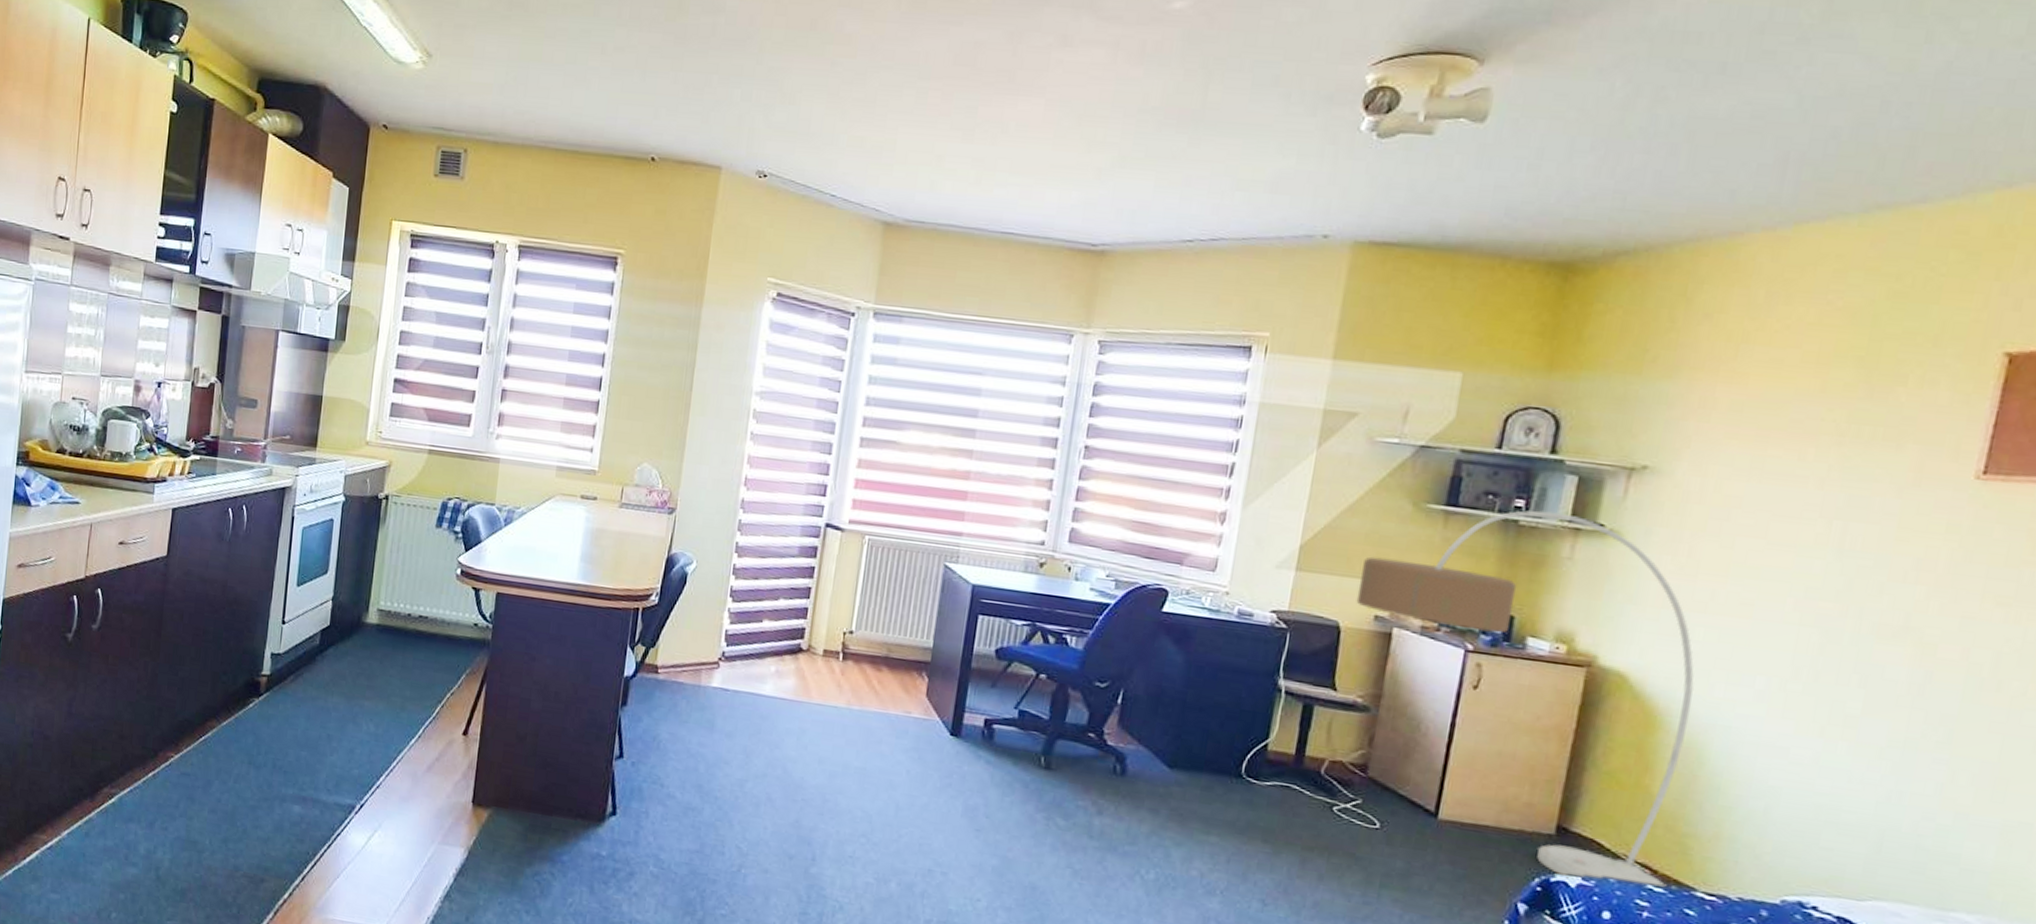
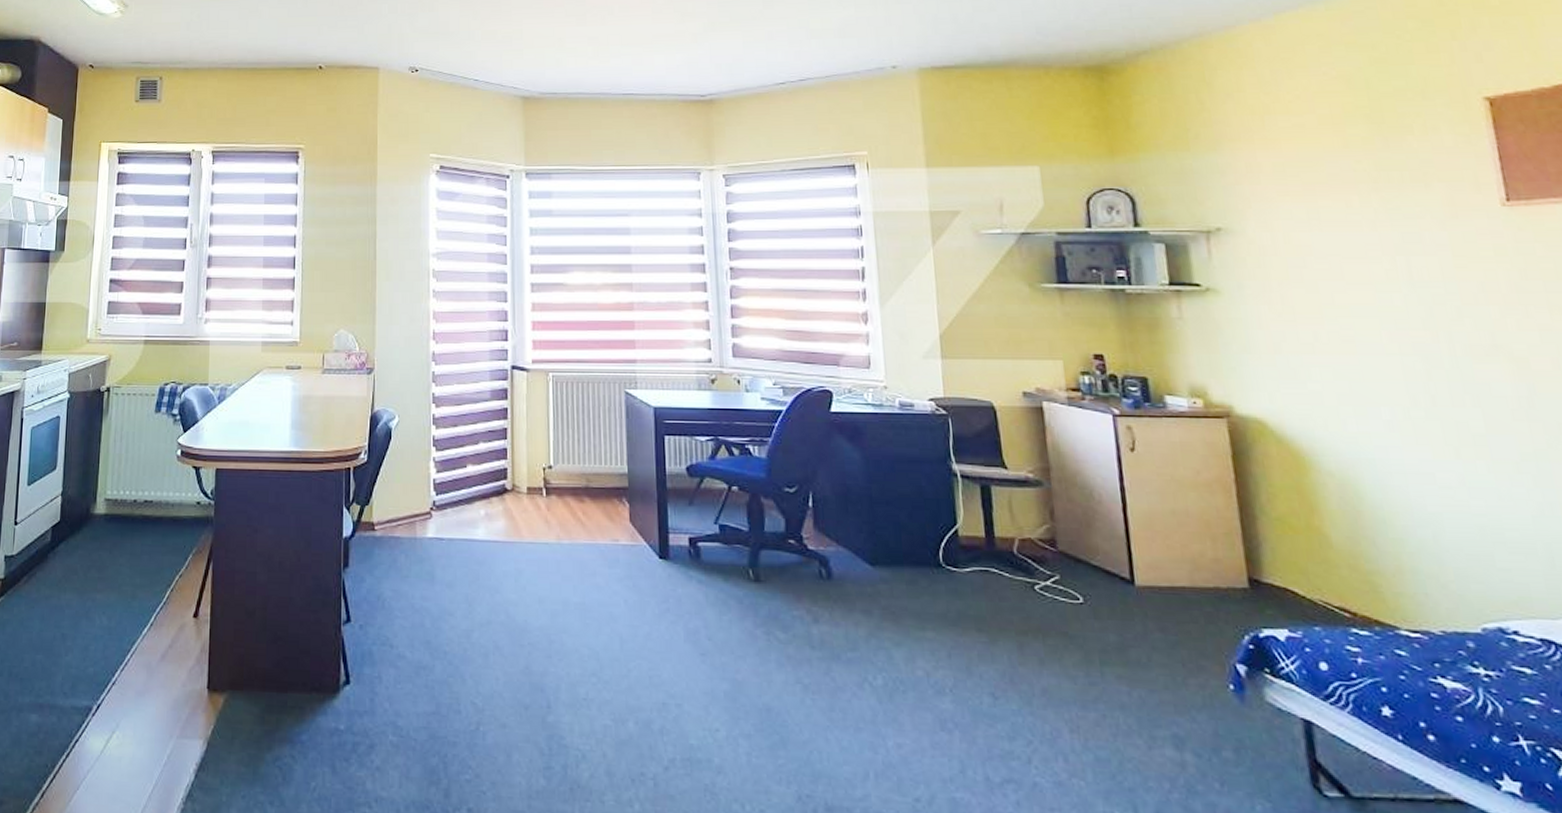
floor lamp: present [1356,510,1694,887] -> none [1000,278,1370,632]

